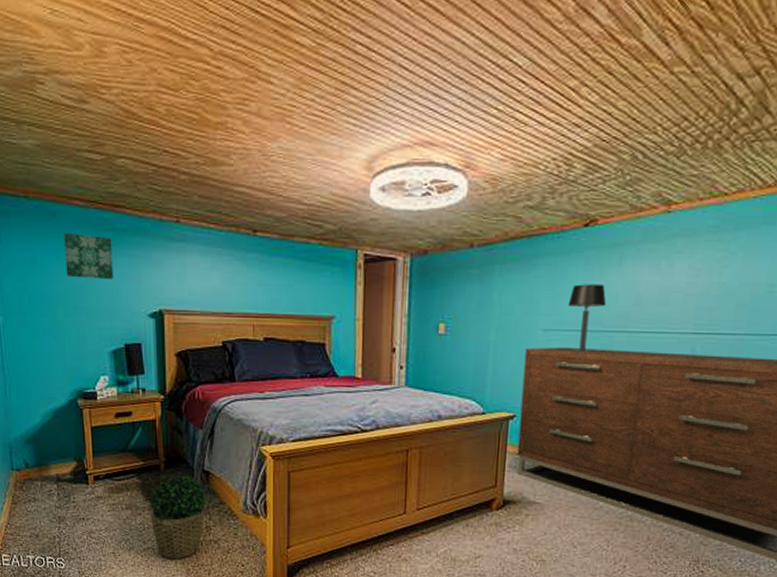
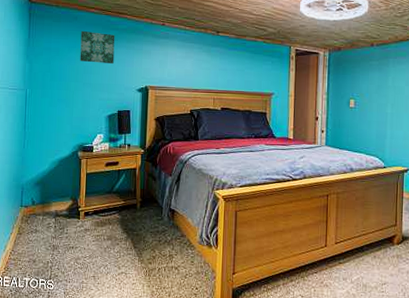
potted plant: present [150,475,206,559] -> none [126,212,170,283]

